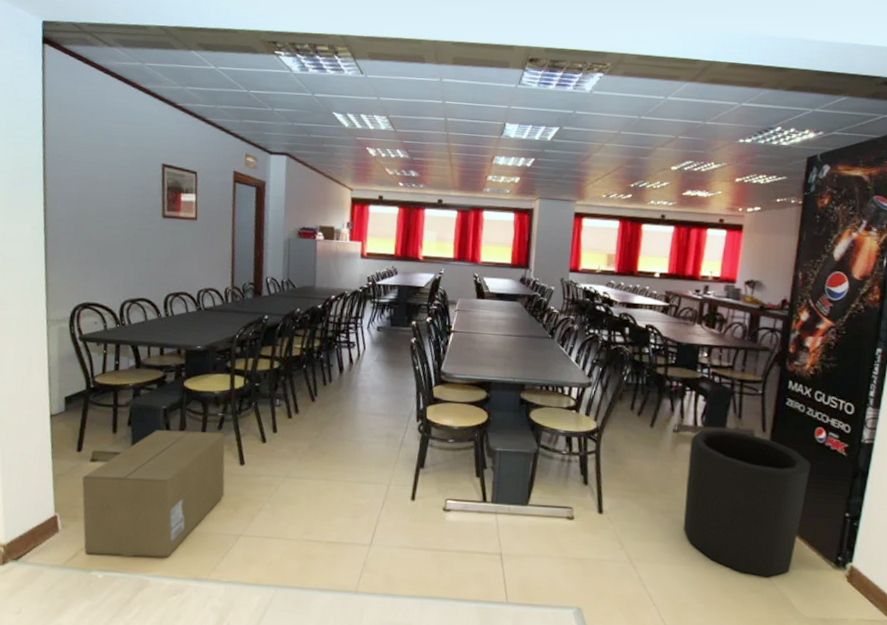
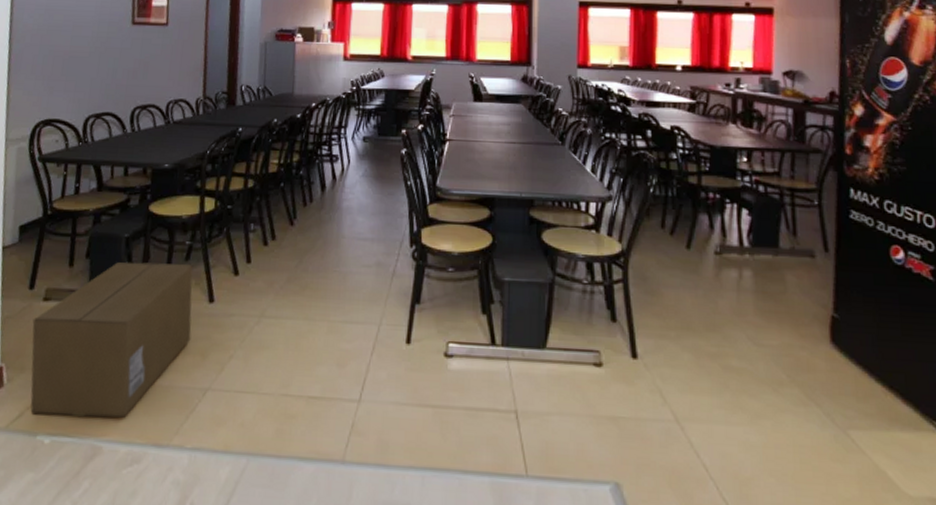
trash can: present [683,429,811,578] -> none [737,249,891,442]

